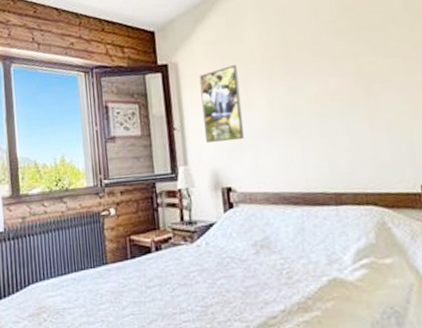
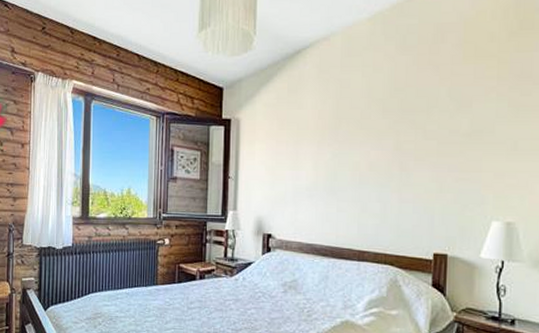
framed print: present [199,65,244,143] -> none [254,128,292,195]

